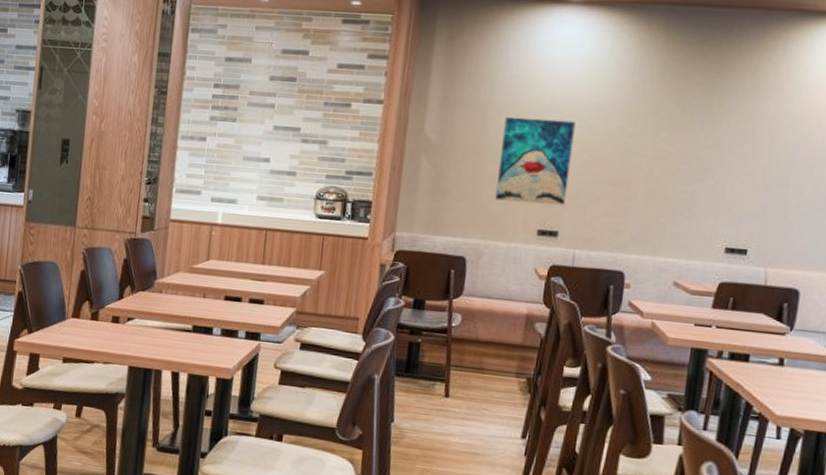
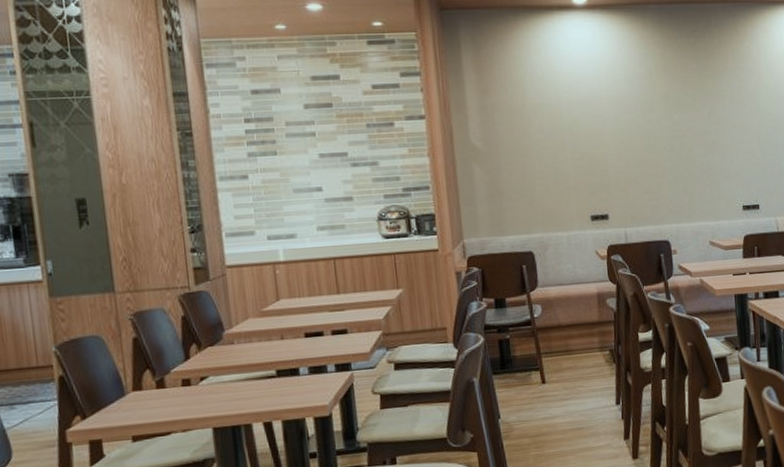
wall art: present [495,116,576,206] -> none [541,114,609,195]

